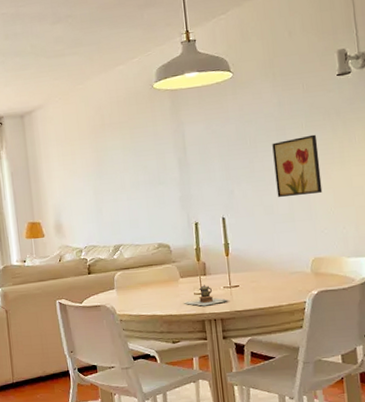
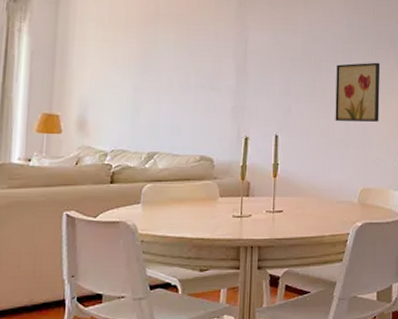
teapot: present [183,285,229,306] -> none [218,207,270,231]

